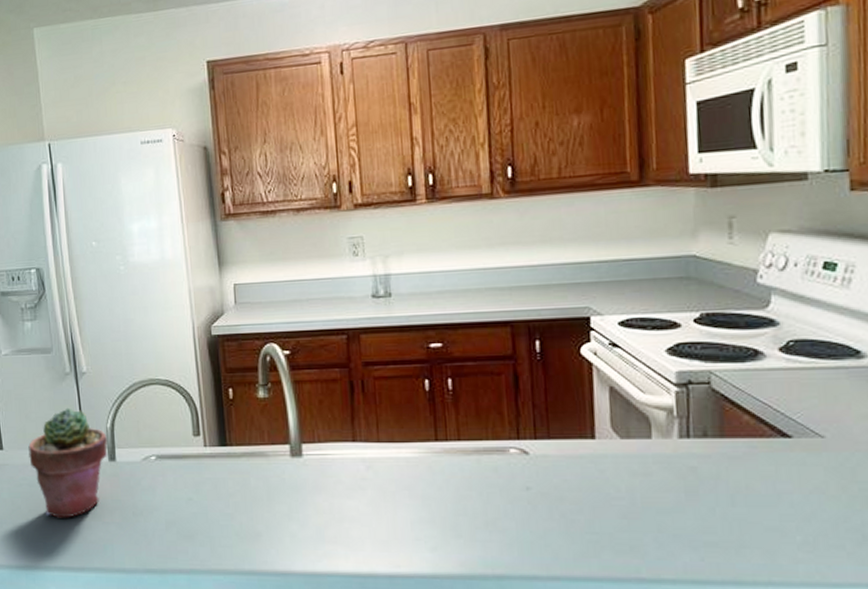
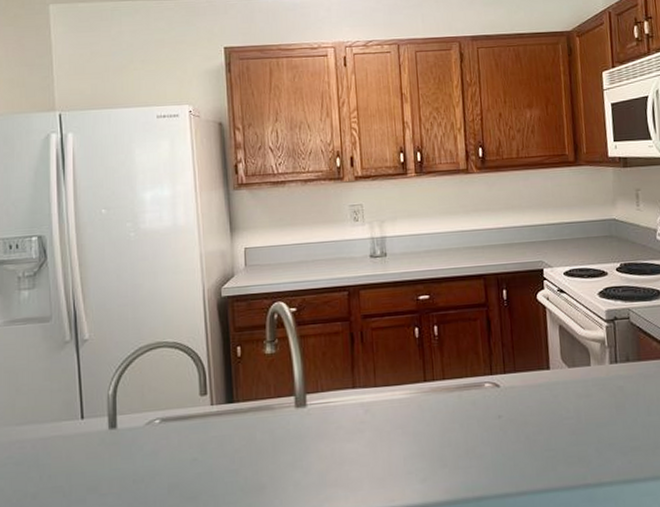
potted succulent: present [28,407,108,518] -> none [17,377,108,496]

